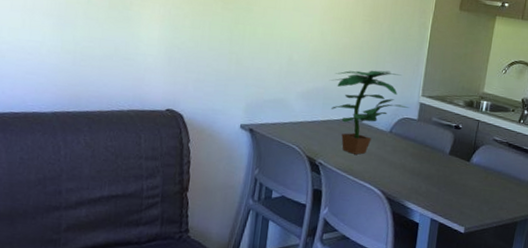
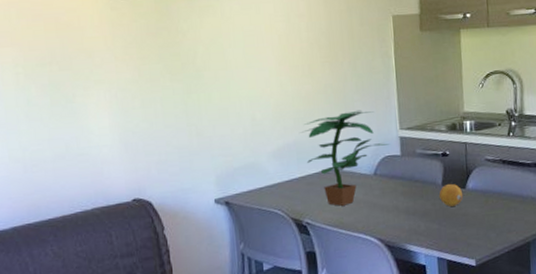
fruit: none [444,154,467,176] -> present [438,183,463,207]

